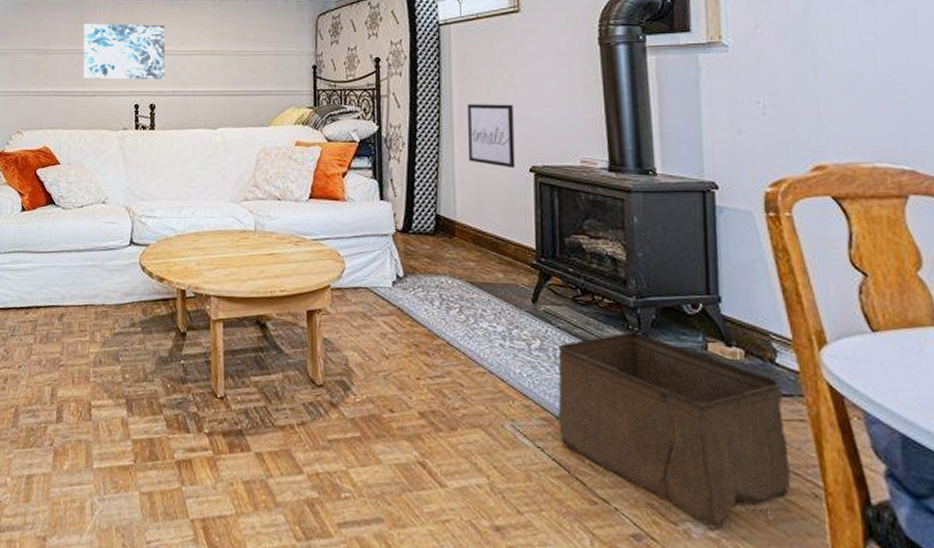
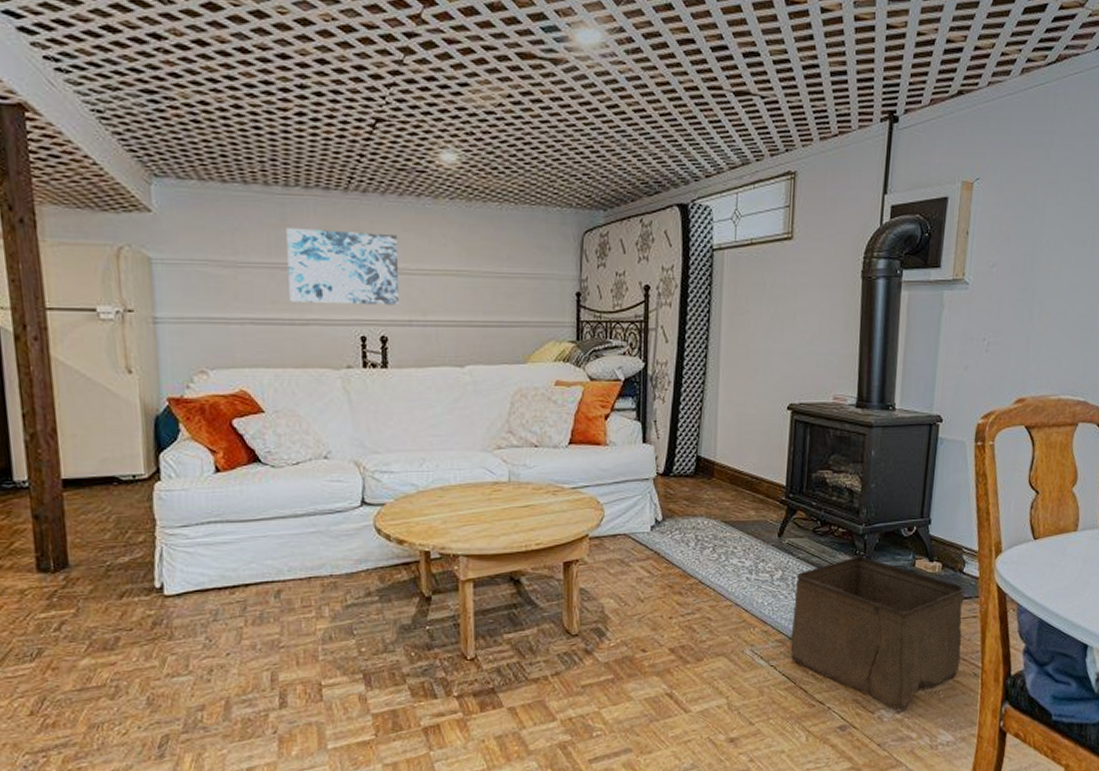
wall art: present [467,104,515,168] -> none [732,339,778,406]

